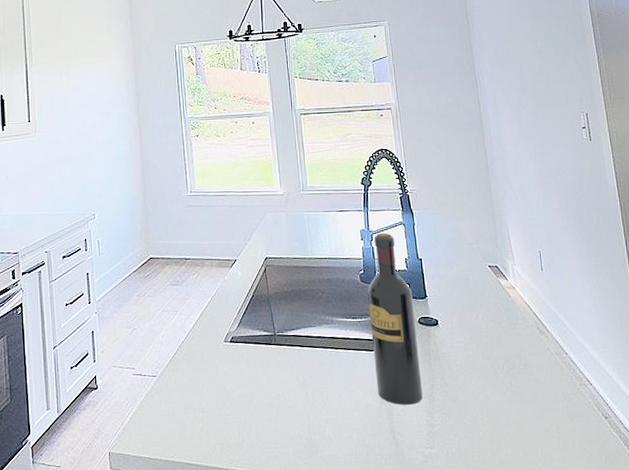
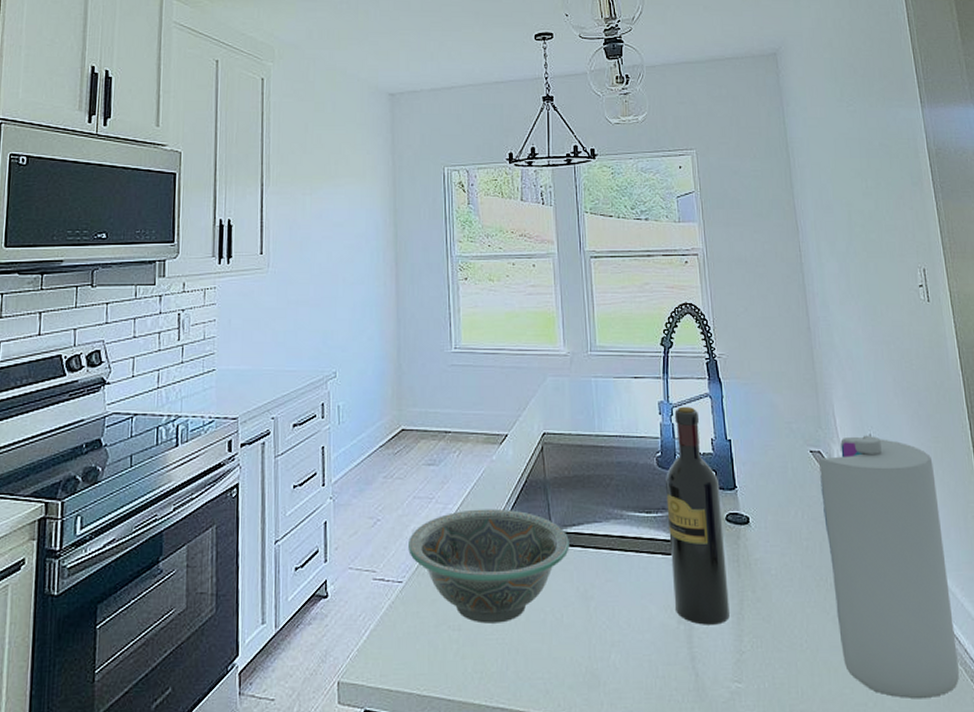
decorative bowl: none [159,318,290,407] -> present [407,508,569,624]
paper towel holder: none [496,251,615,459] -> present [818,435,959,698]

